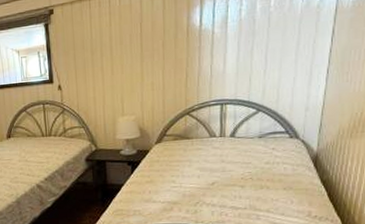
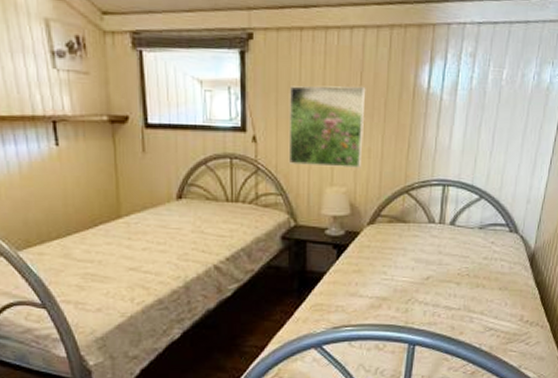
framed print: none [83,34,147,103] -> present [288,86,366,168]

